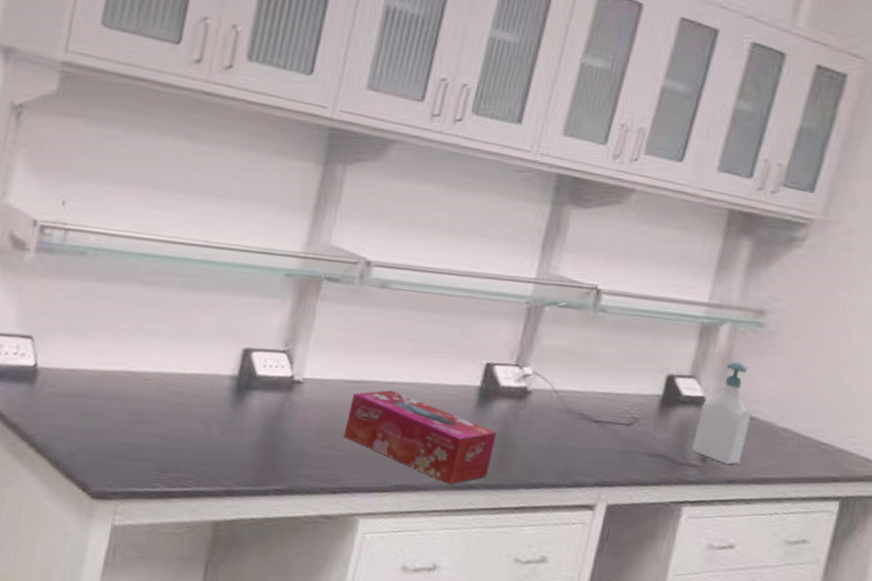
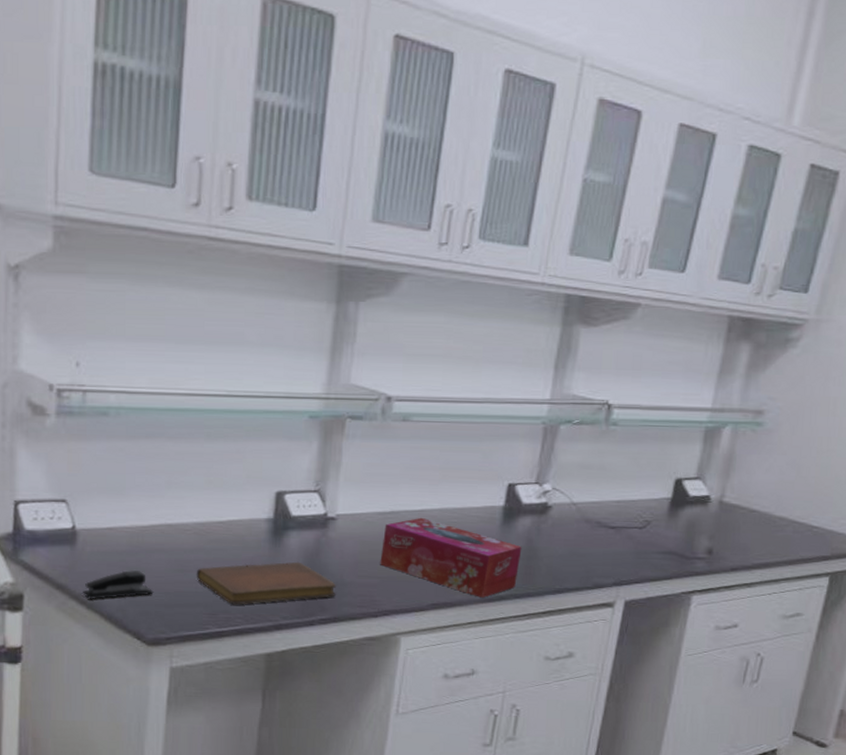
stapler: none [34,416,106,445] -> present [83,570,154,600]
notebook: none [151,420,296,467] -> present [196,561,337,605]
soap bottle: present [692,361,750,465] -> none [699,460,751,555]

